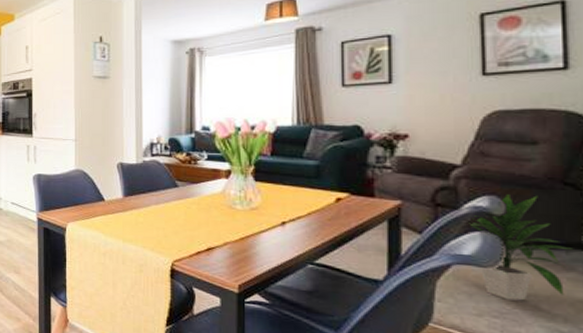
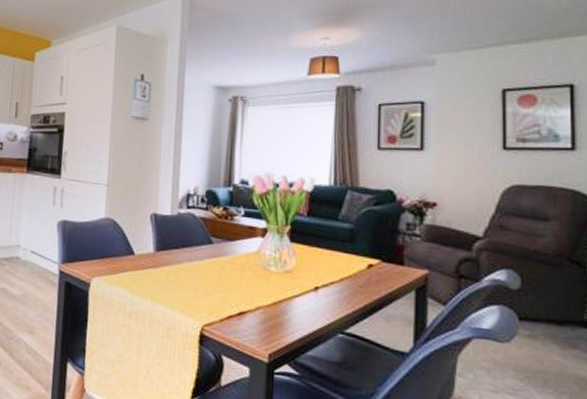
indoor plant: present [469,194,572,301] -> none [488,269,576,378]

